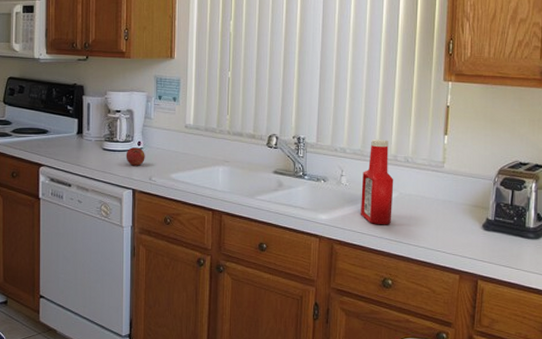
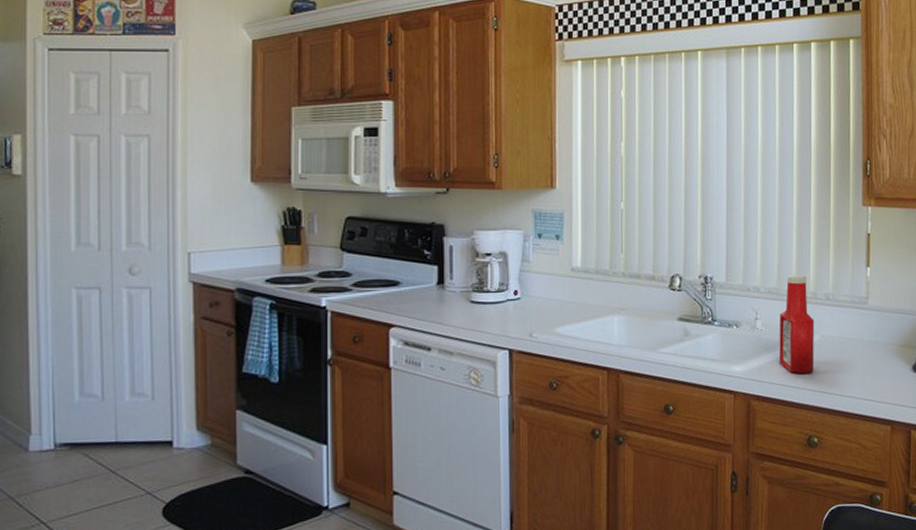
apple: present [126,147,145,166] -> none [499,298,524,321]

